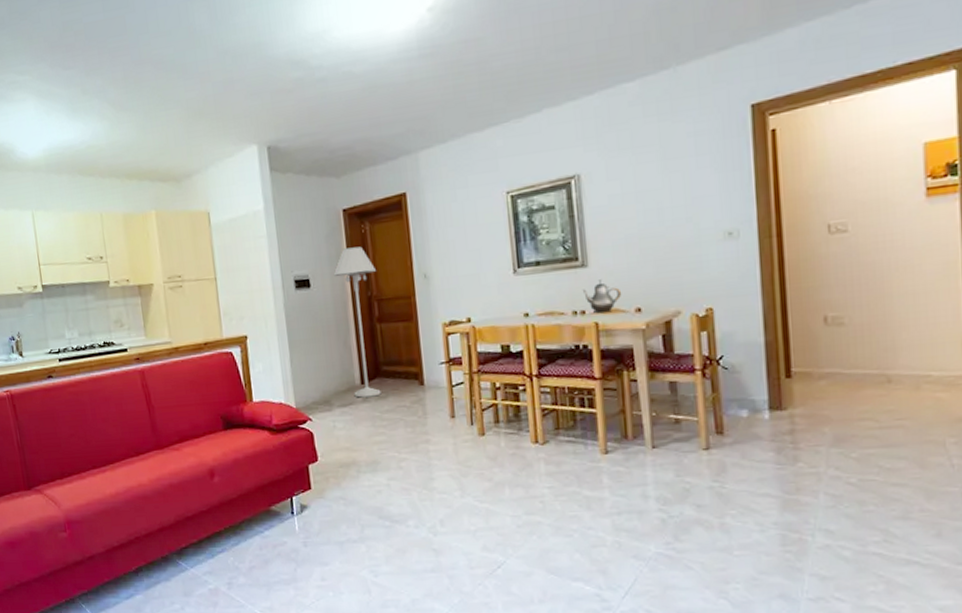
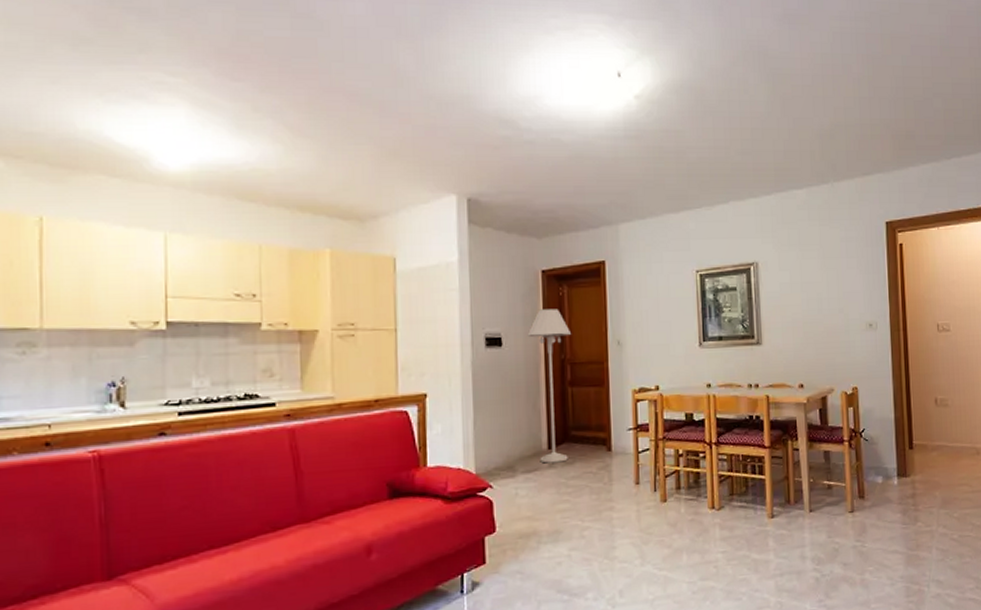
teapot: present [583,279,622,313] -> none [758,357,789,387]

